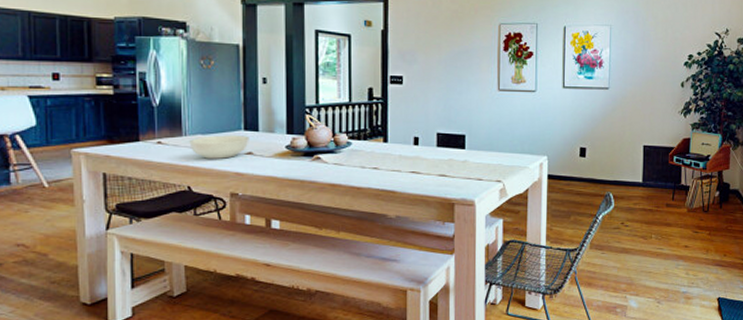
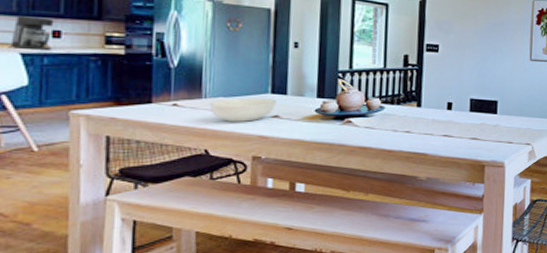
coffee maker: none [19,60,54,93] -> present [10,16,55,51]

